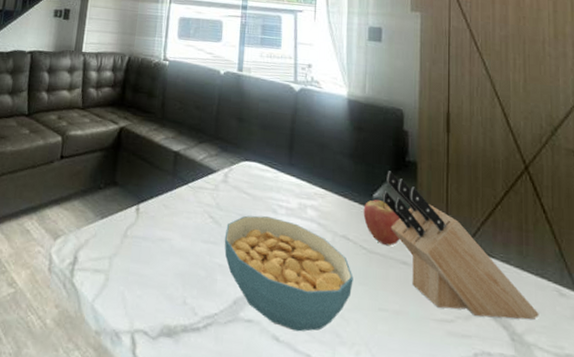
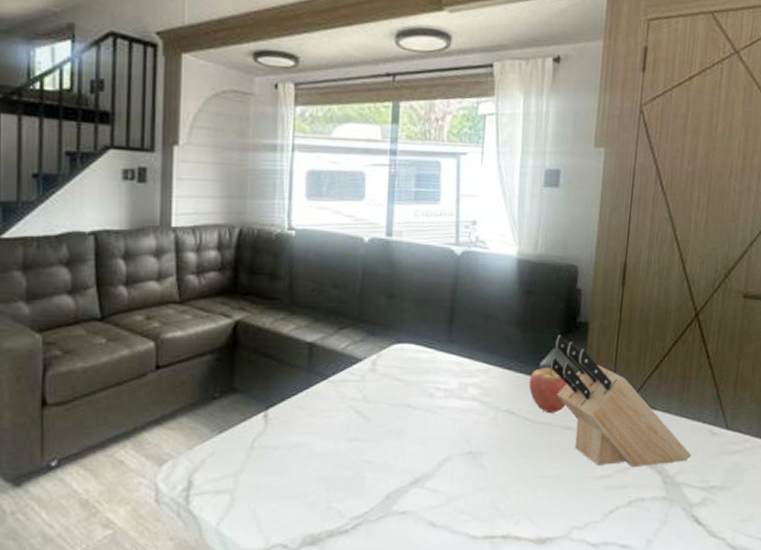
cereal bowl: present [224,215,353,332] -> none [373,402,516,514]

